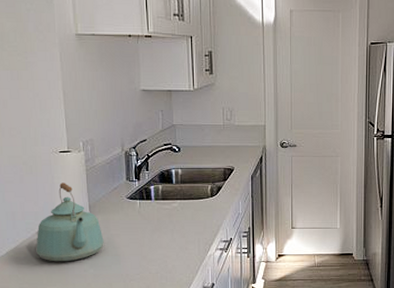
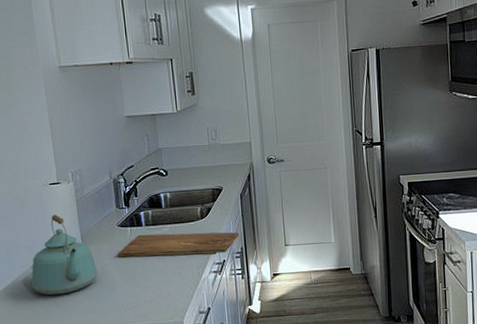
cutting board: none [126,209,248,231] -> present [118,232,240,258]

